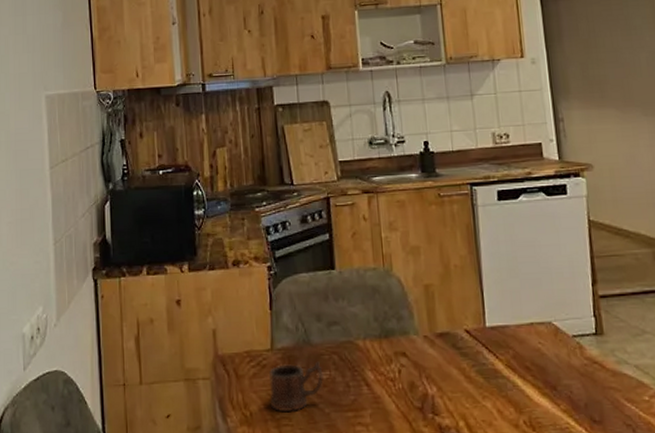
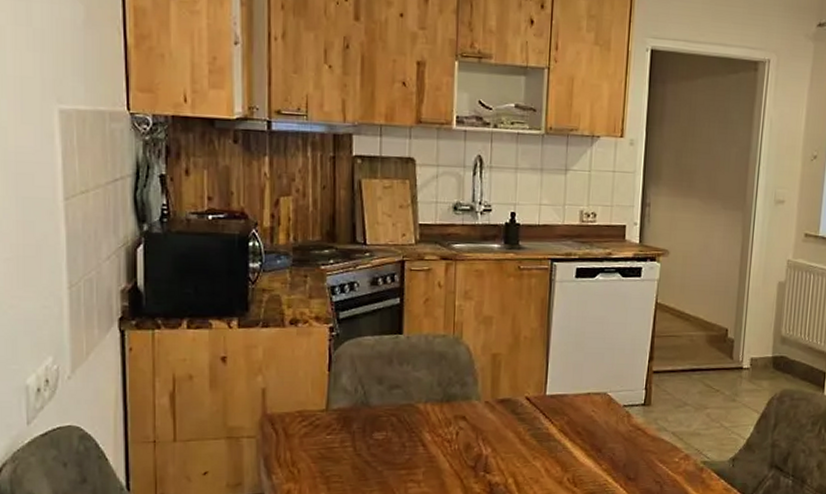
mug: present [269,361,323,411] -> none [320,423,379,469]

